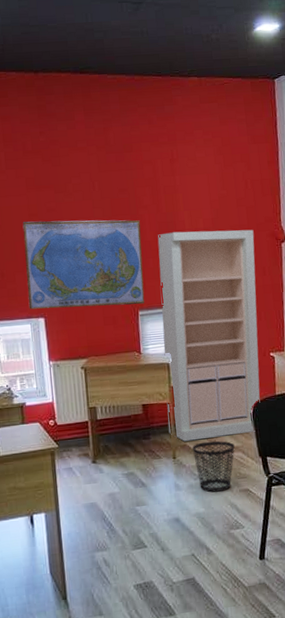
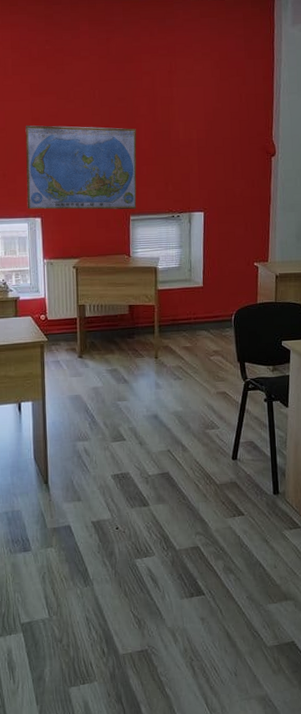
storage cabinet: present [157,229,260,442] -> none [152,141,246,343]
wastebasket: present [193,440,235,493] -> none [174,344,215,393]

